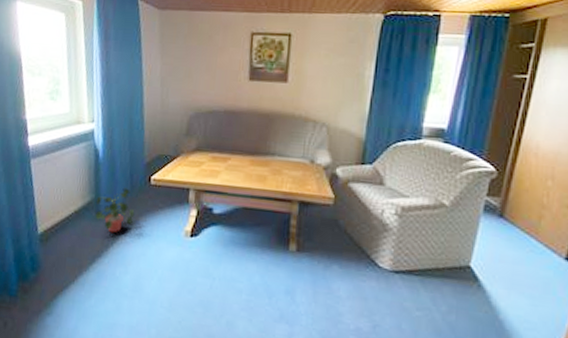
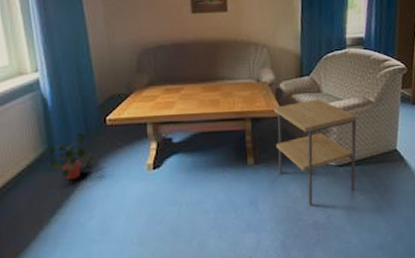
side table: none [322,191,423,309] -> present [273,99,357,205]

